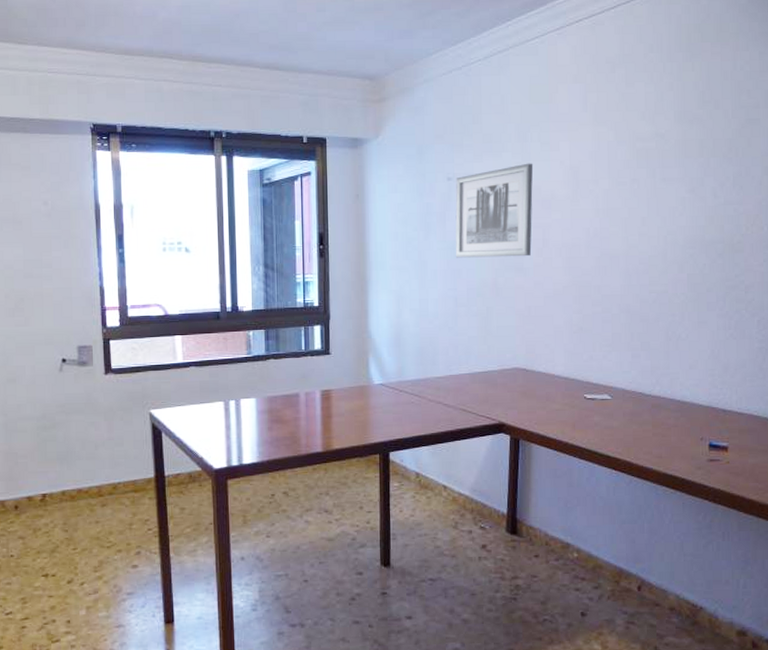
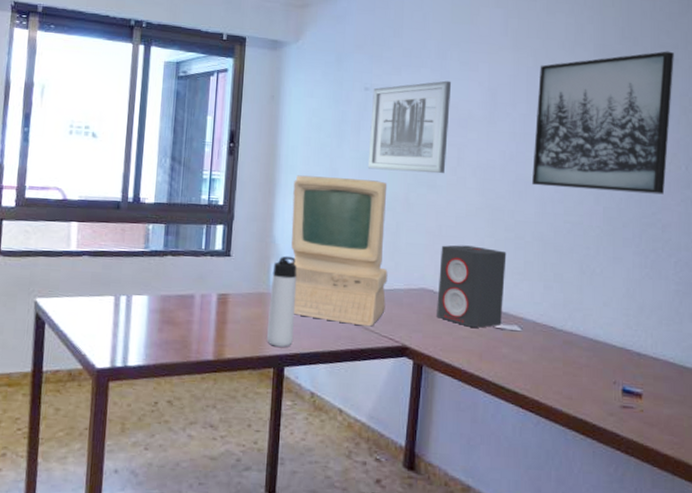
thermos bottle: none [370,349,395,434] -> present [267,255,297,347]
computer: none [385,269,482,408] -> present [291,175,388,327]
speaker: none [530,323,595,400] -> present [437,245,507,328]
wall art: none [617,111,755,259] -> present [532,51,674,195]

